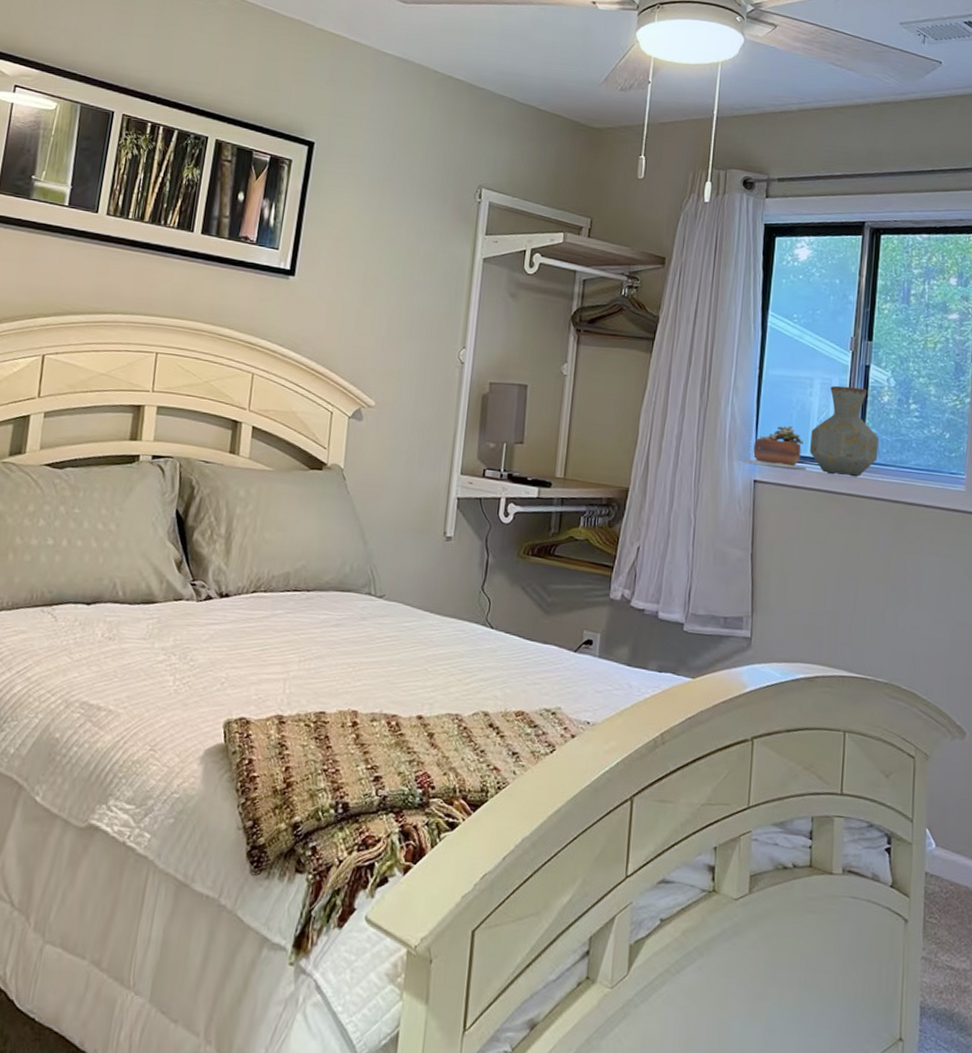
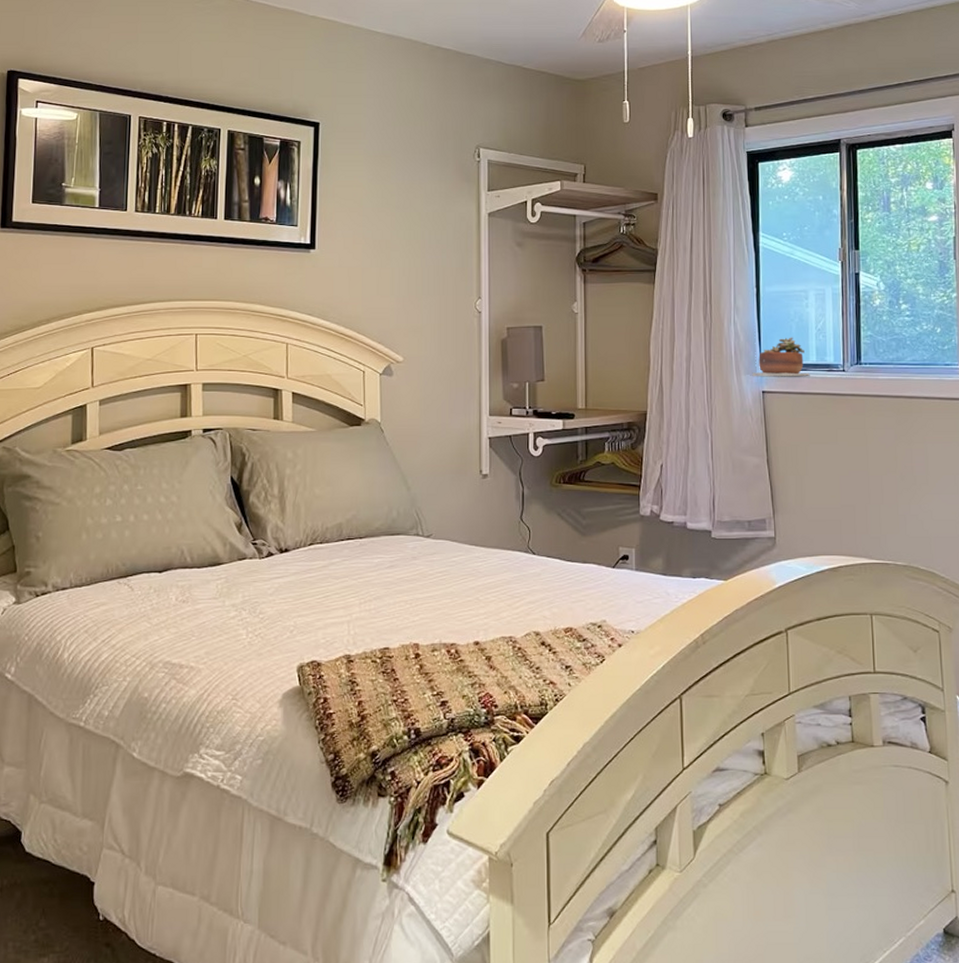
vase: present [809,385,879,477] -> none [810,295,876,378]

